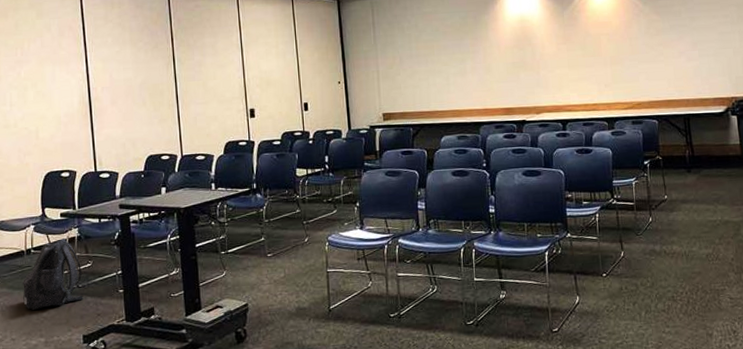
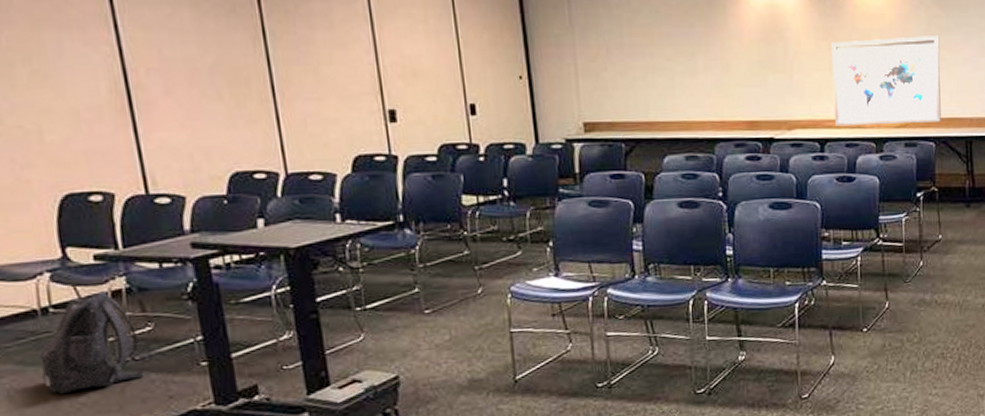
wall art: none [570,36,662,110] -> present [832,36,941,127]

